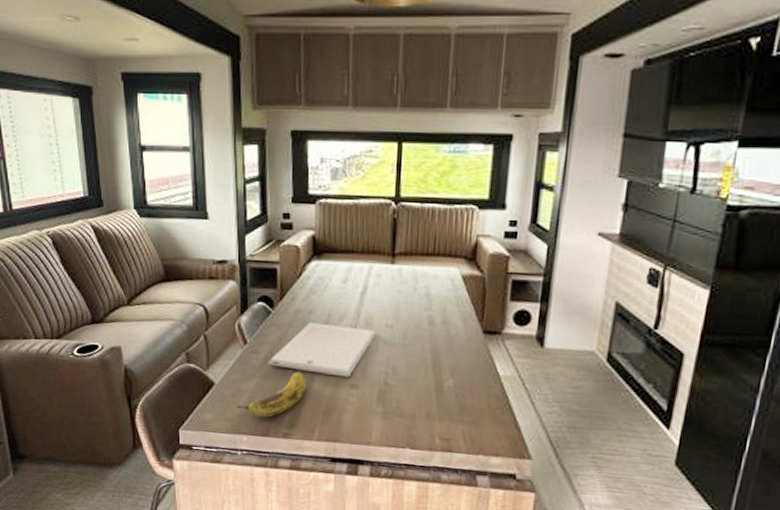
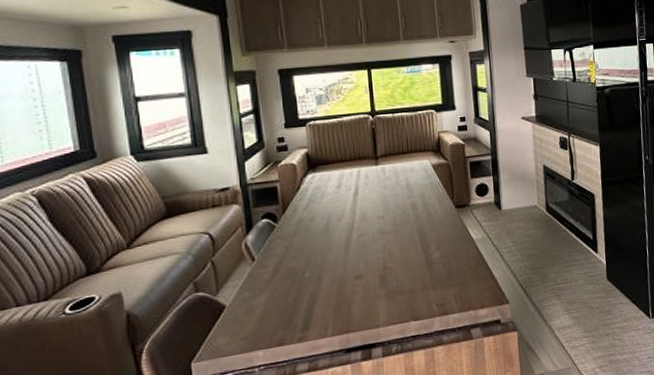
fruit: present [236,371,307,418] -> none [250,275,316,329]
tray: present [269,322,376,378] -> none [277,223,371,276]

